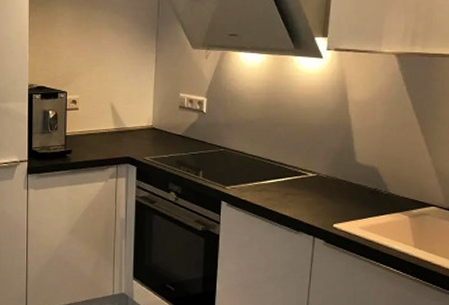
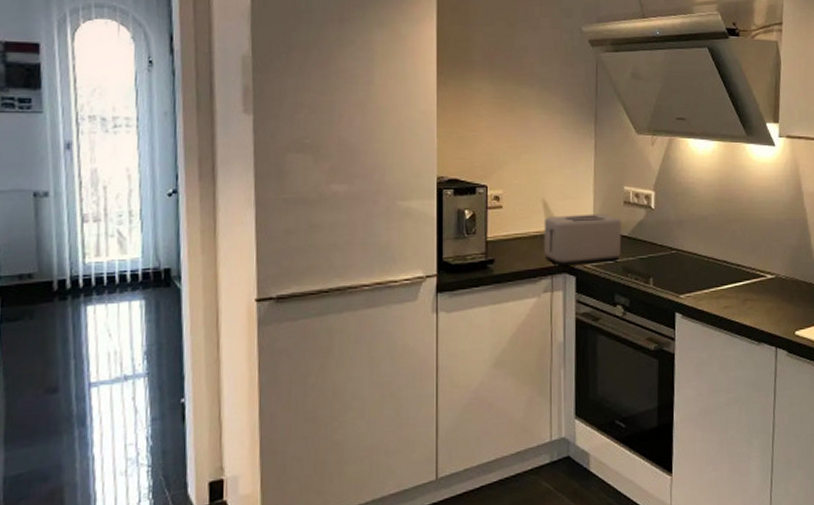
toaster: none [111,116,177,159] -> present [544,213,622,267]

